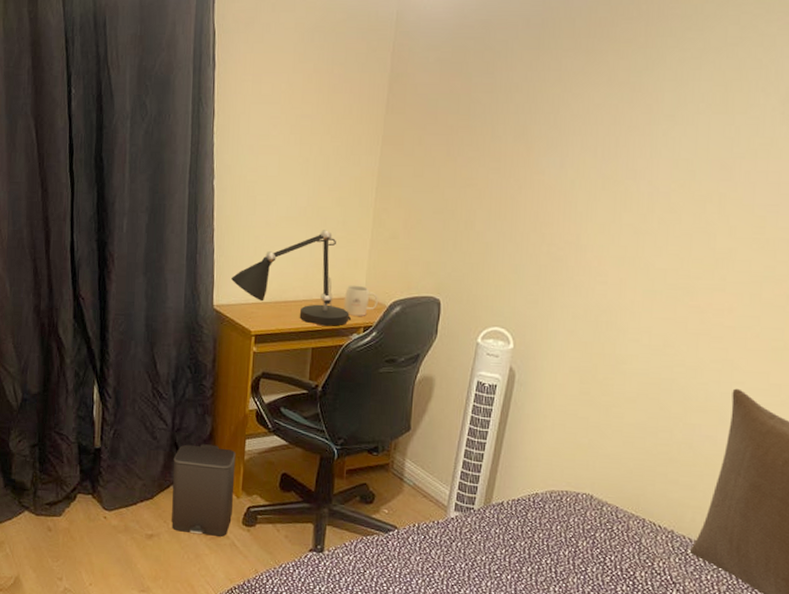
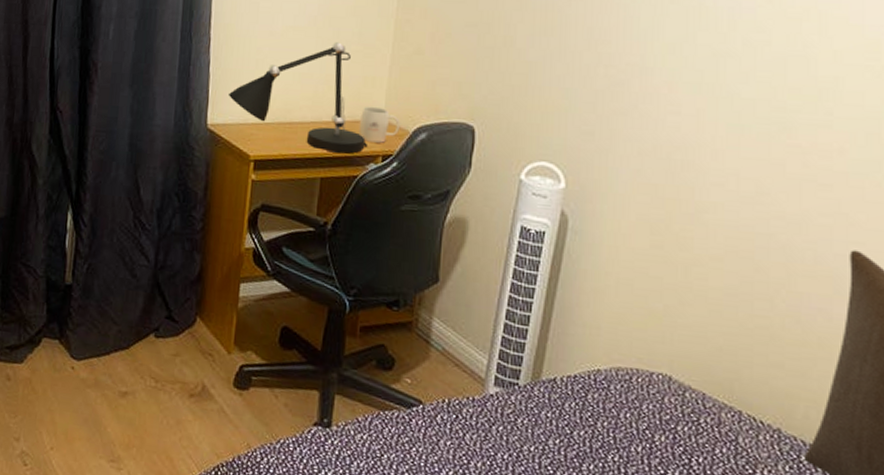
pedal bin: present [171,444,236,537] -> none [149,285,228,400]

